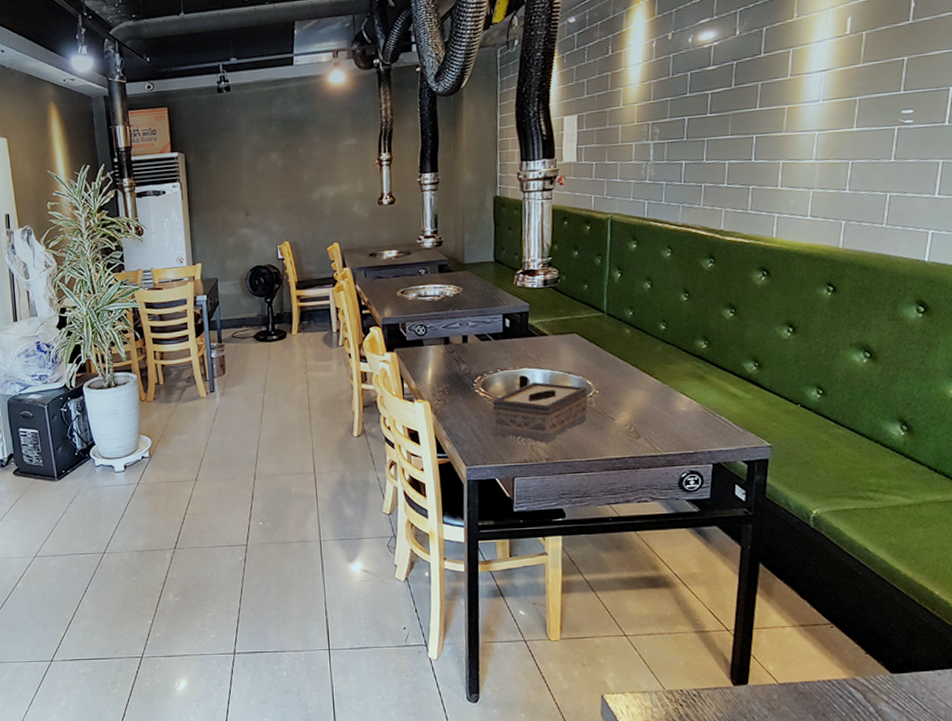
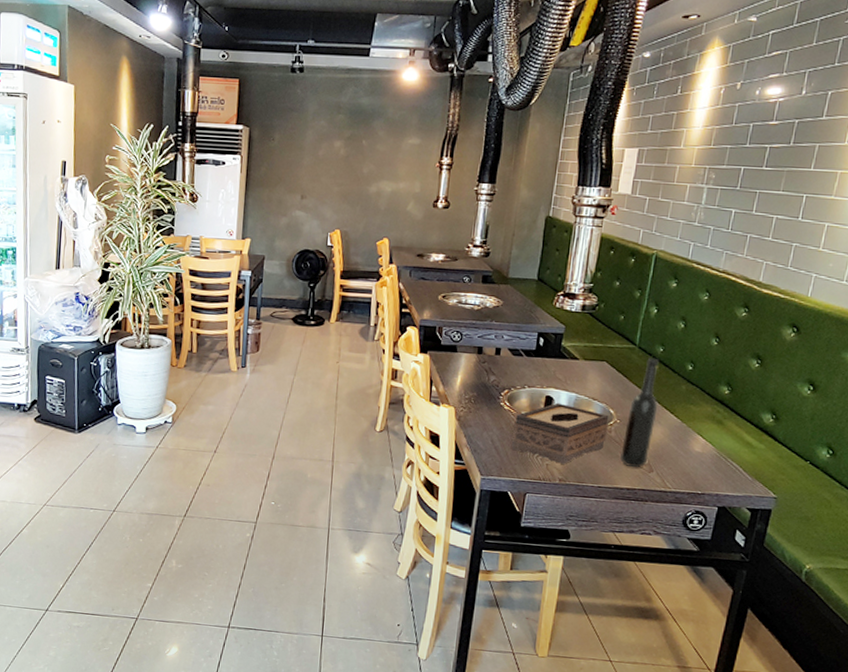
bottle: none [604,322,636,437] -> present [620,357,659,468]

